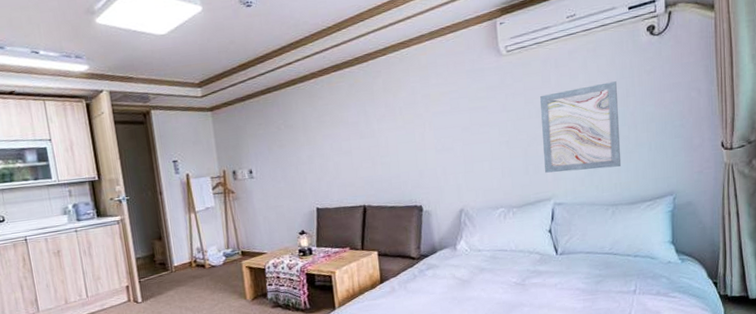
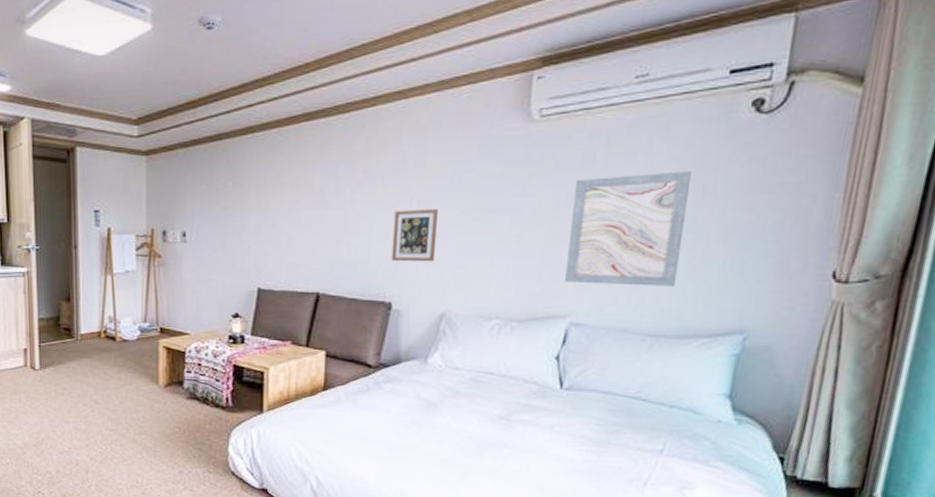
picture frame: none [413,128,448,173] -> present [391,208,438,262]

